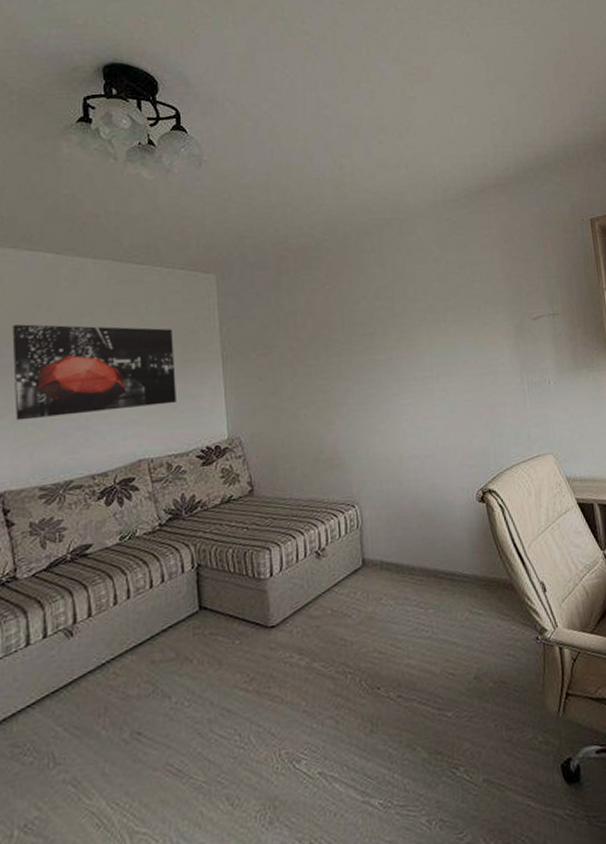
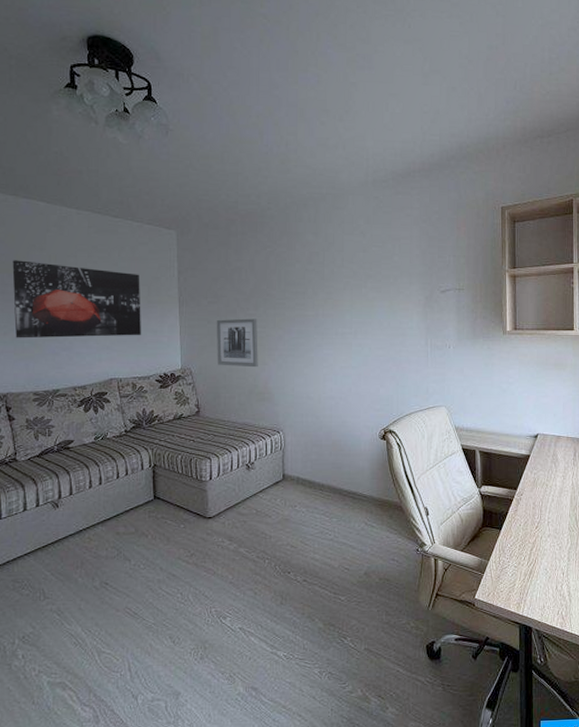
wall art: none [268,369,323,431] -> present [216,318,258,368]

